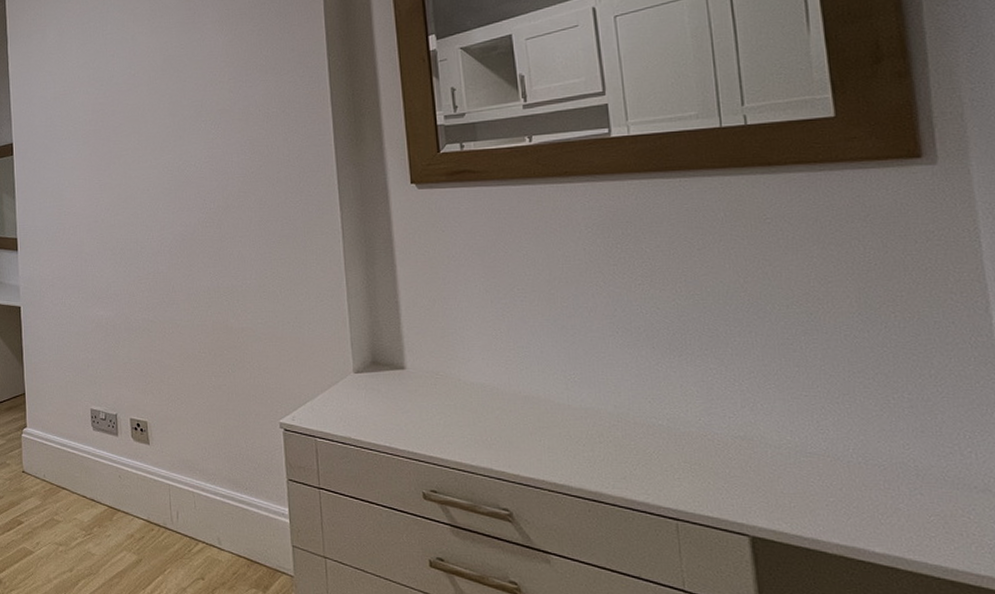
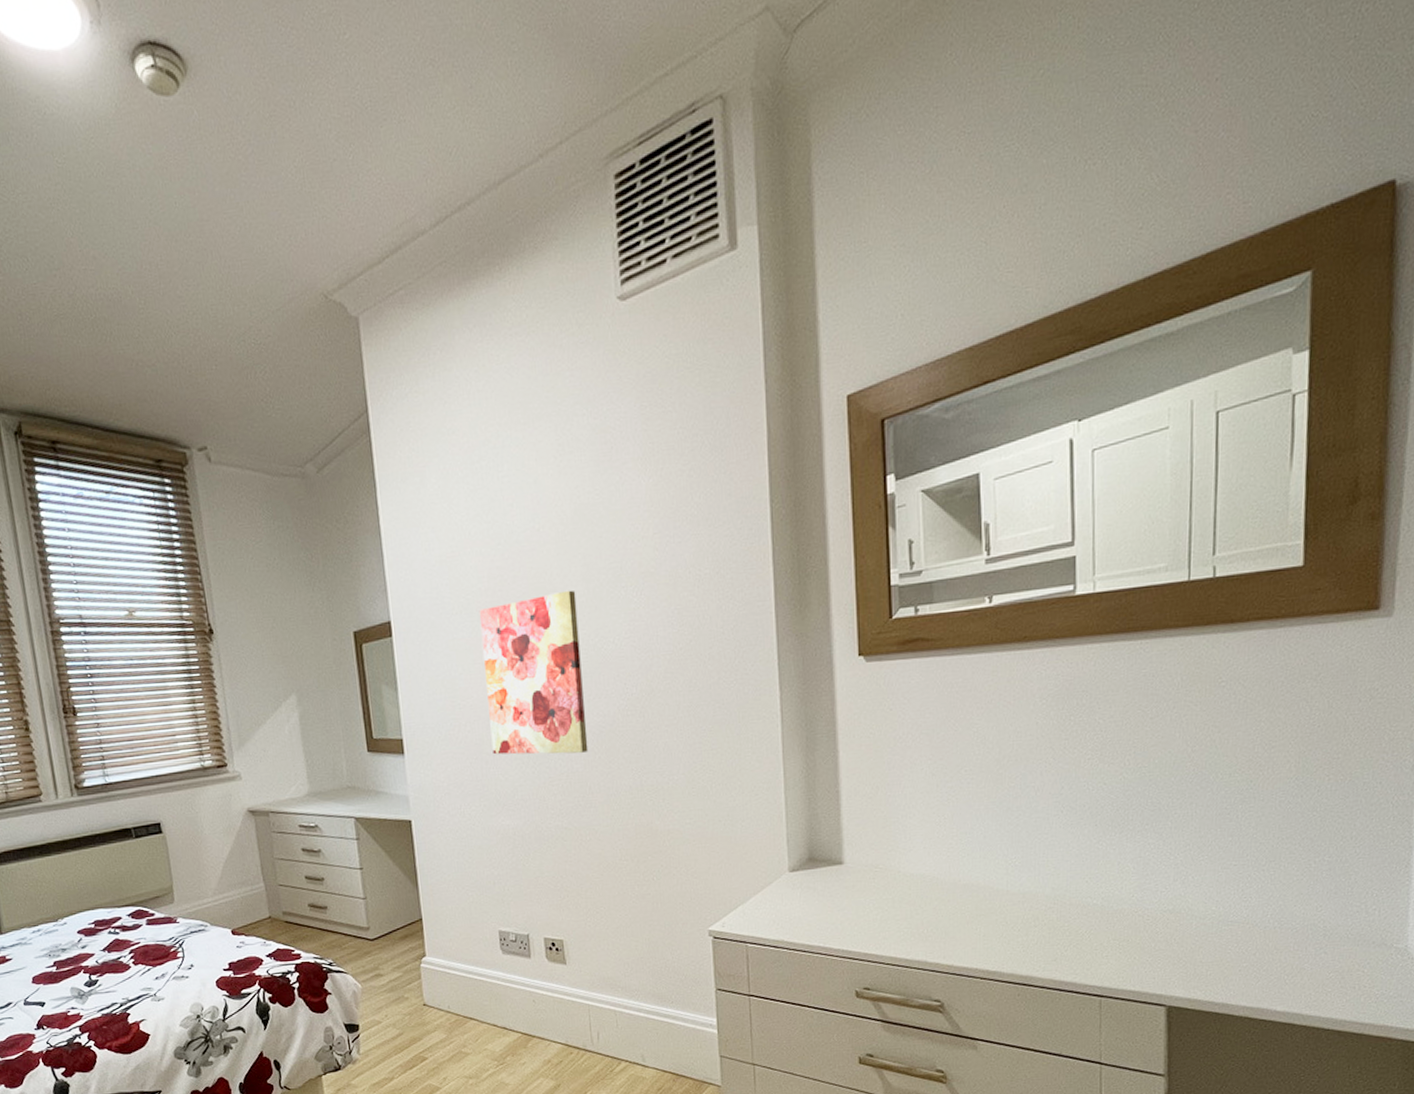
wall art: none [84,122,172,257] -> present [479,590,589,755]

